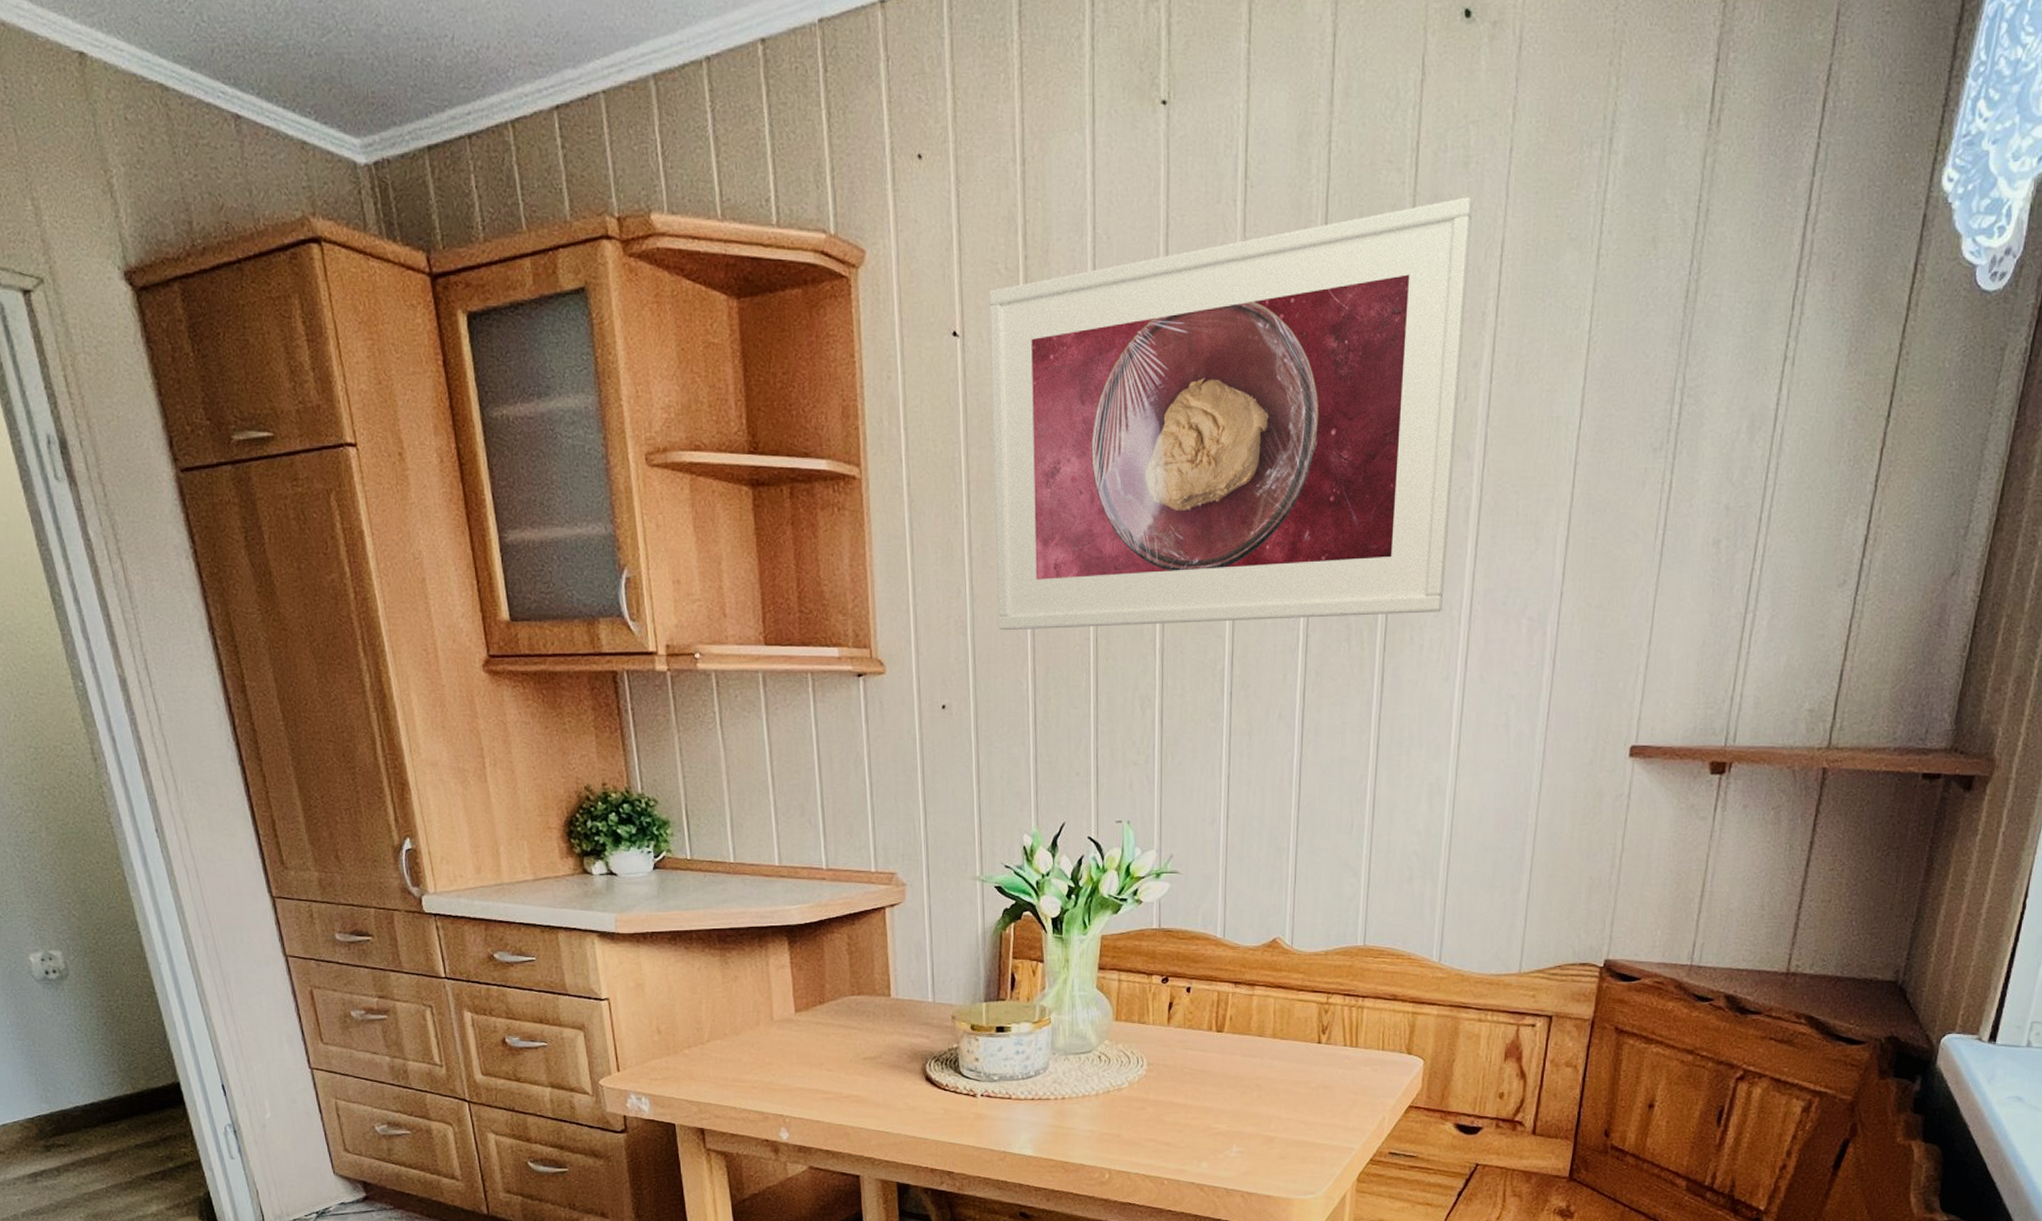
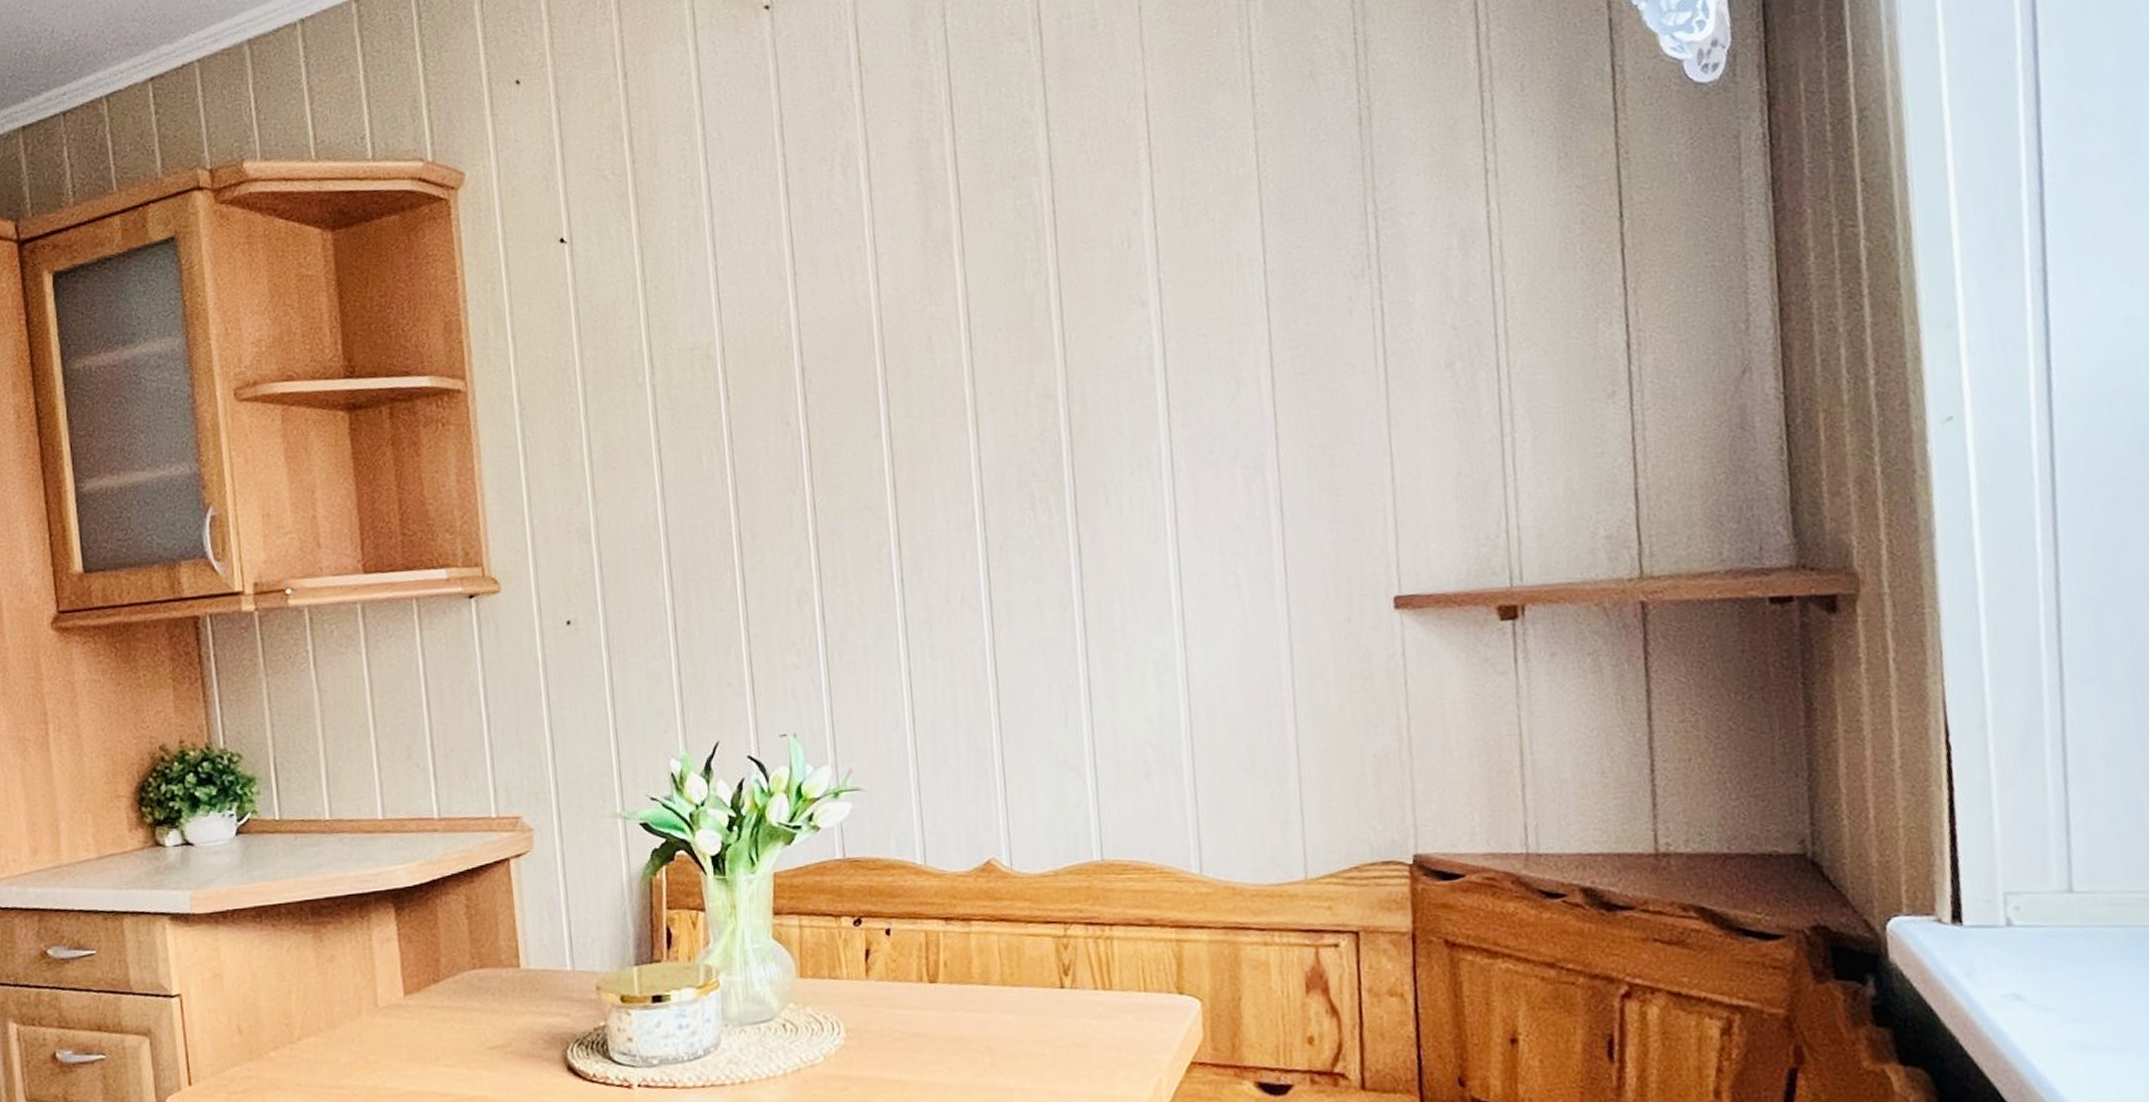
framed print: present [989,197,1473,631] -> none [596,56,1139,534]

